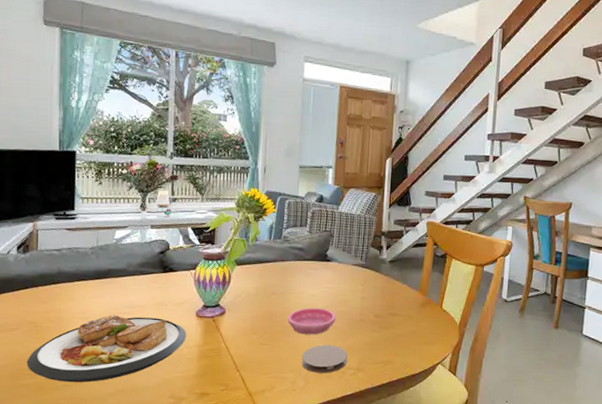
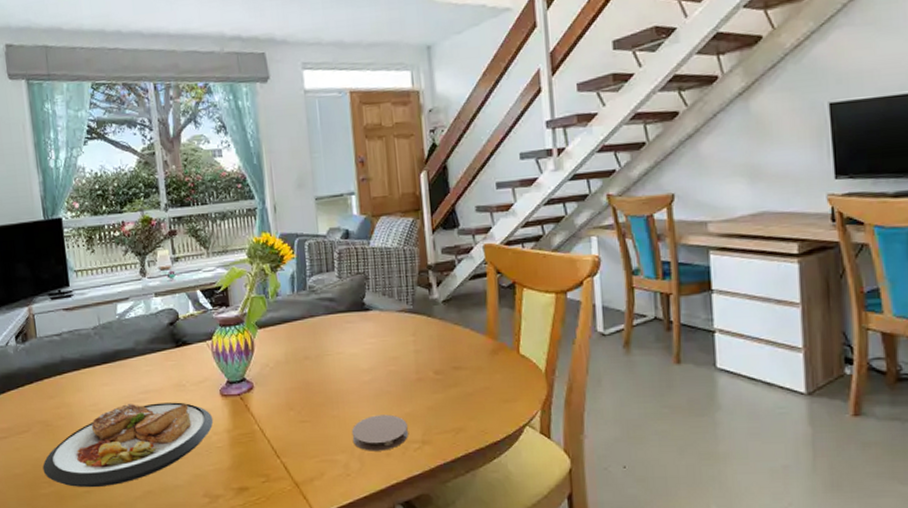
saucer: present [287,307,336,335] -> none [327,369,387,405]

